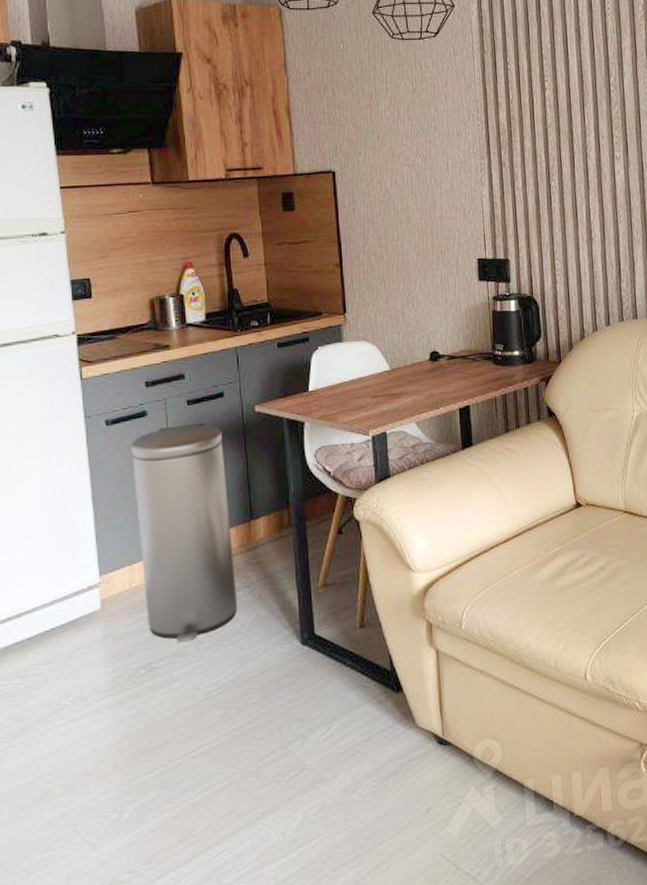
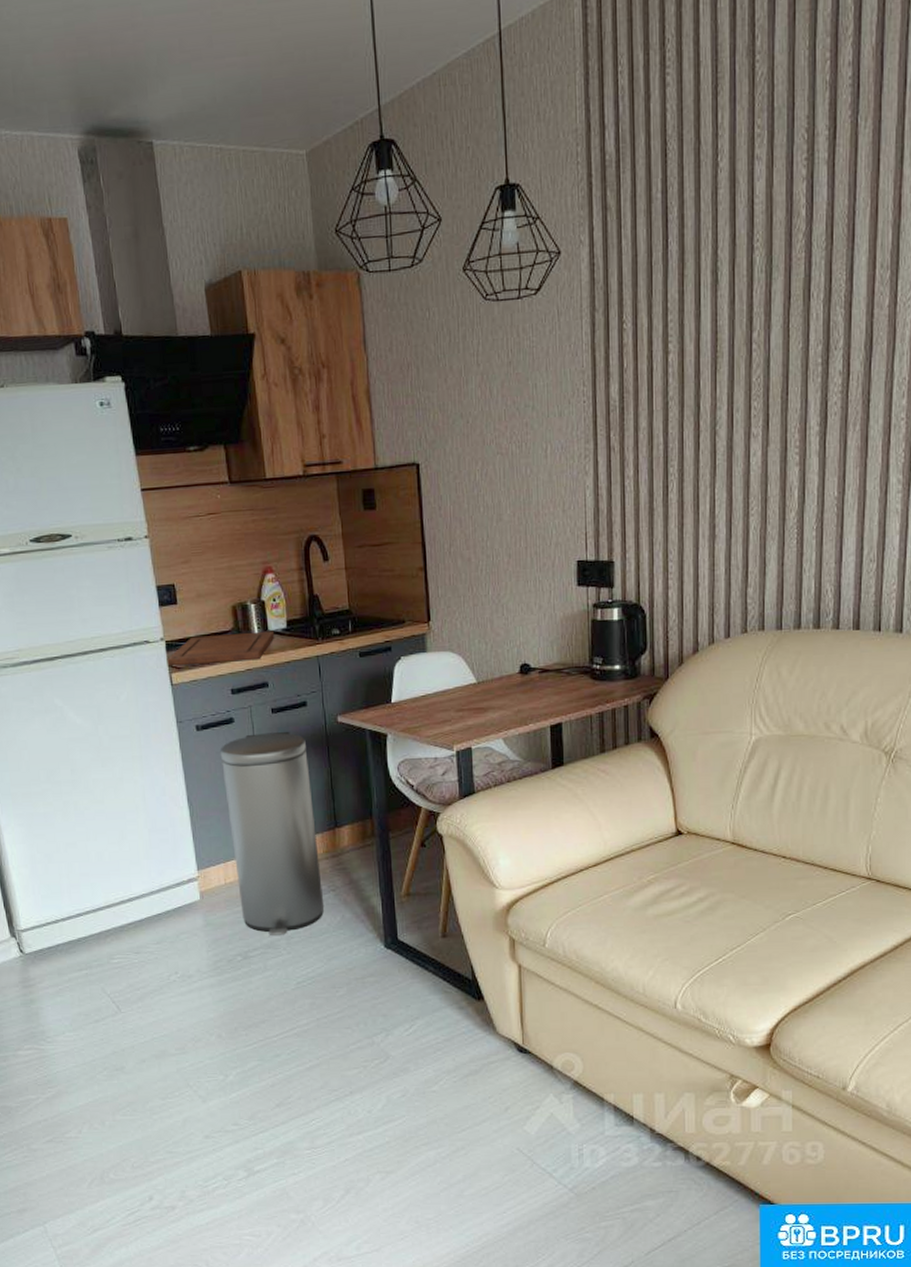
cutting board: none [77,323,193,360] -> present [167,631,275,667]

